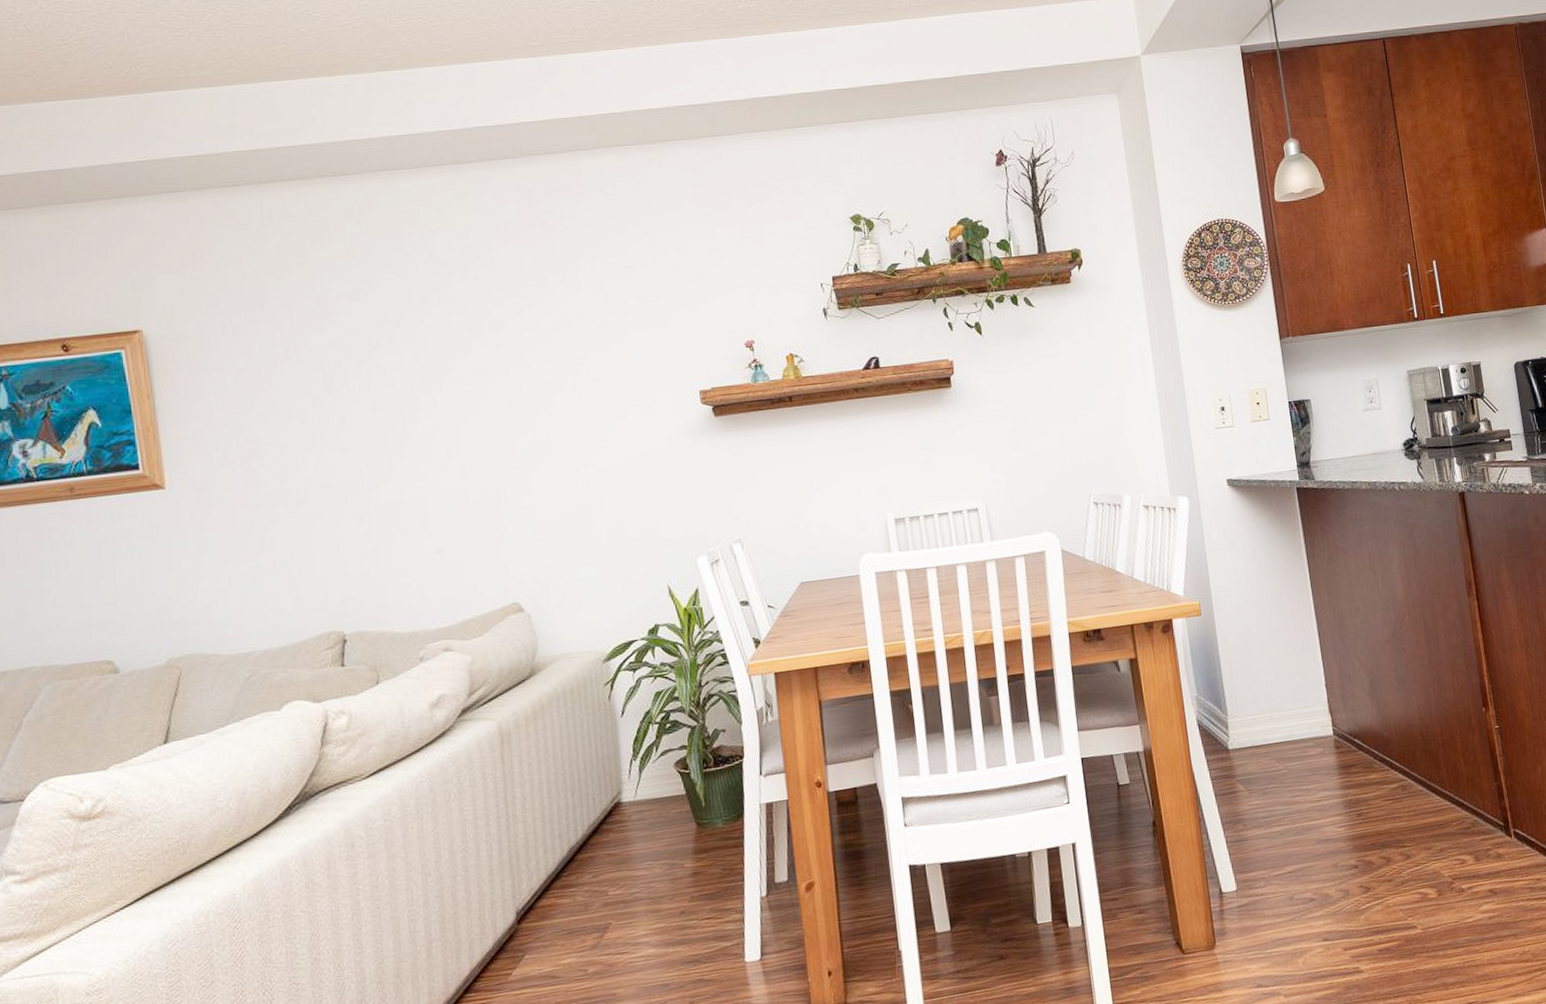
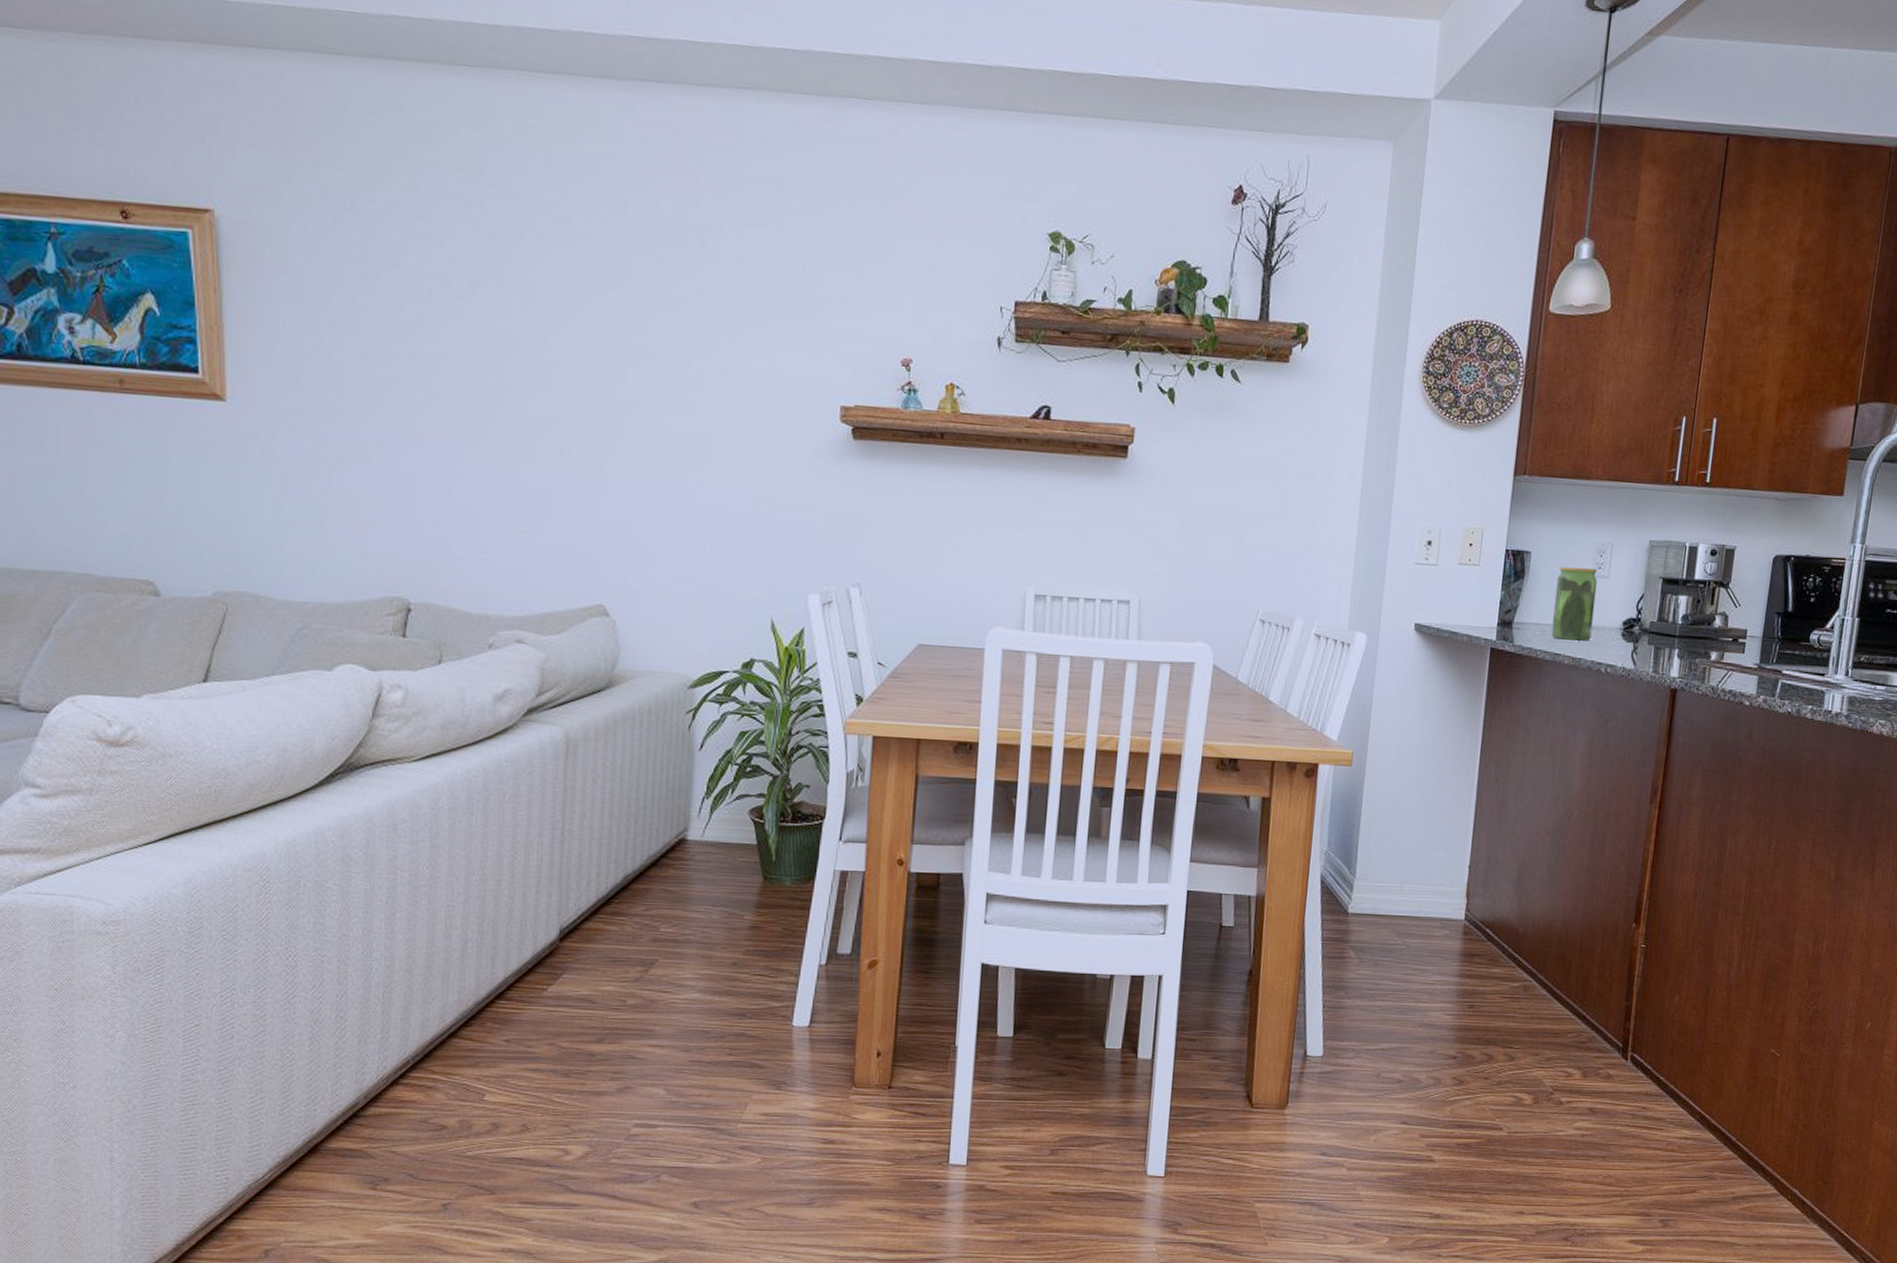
jar: none [1337,404,1380,469] -> present [1551,567,1598,641]

